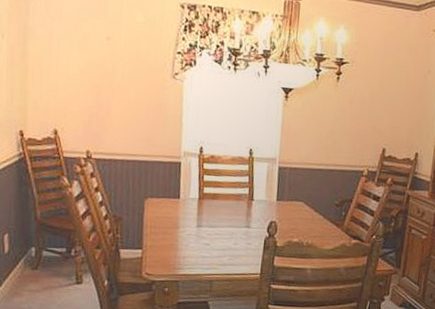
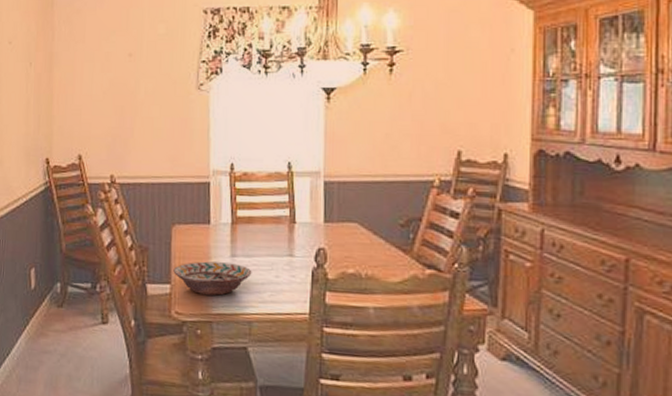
decorative bowl: none [145,230,215,259] -> present [173,261,252,296]

